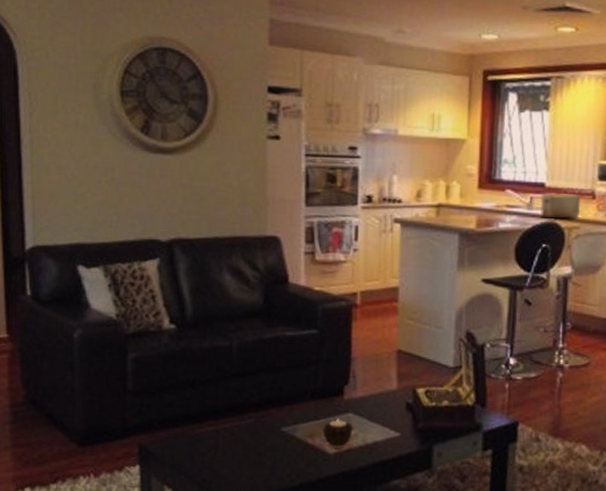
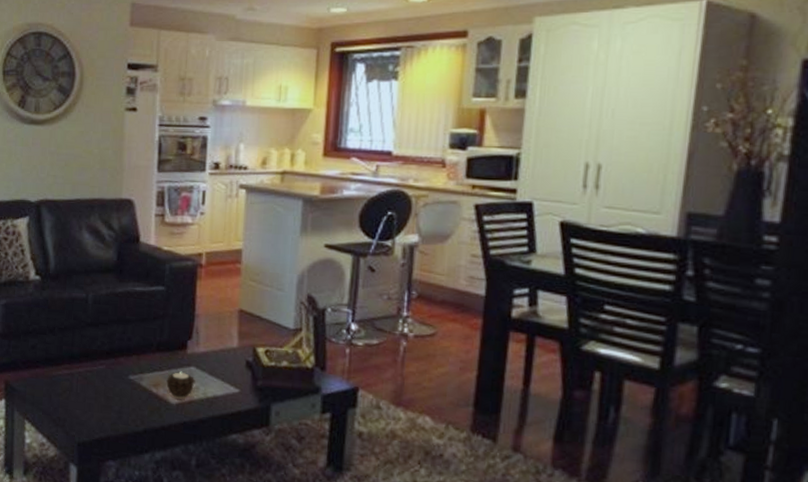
toaster: present [540,193,581,220] -> none [386,162,430,188]

